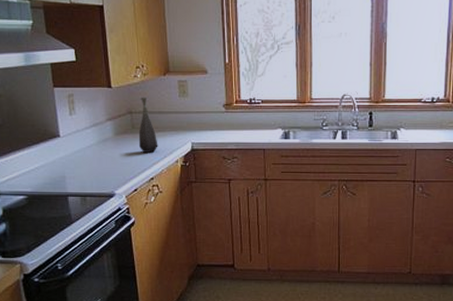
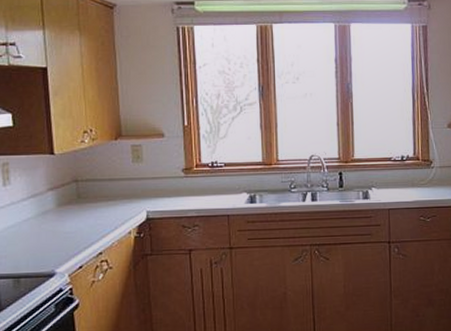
bottle: present [138,96,158,153] -> none [85,163,108,225]

